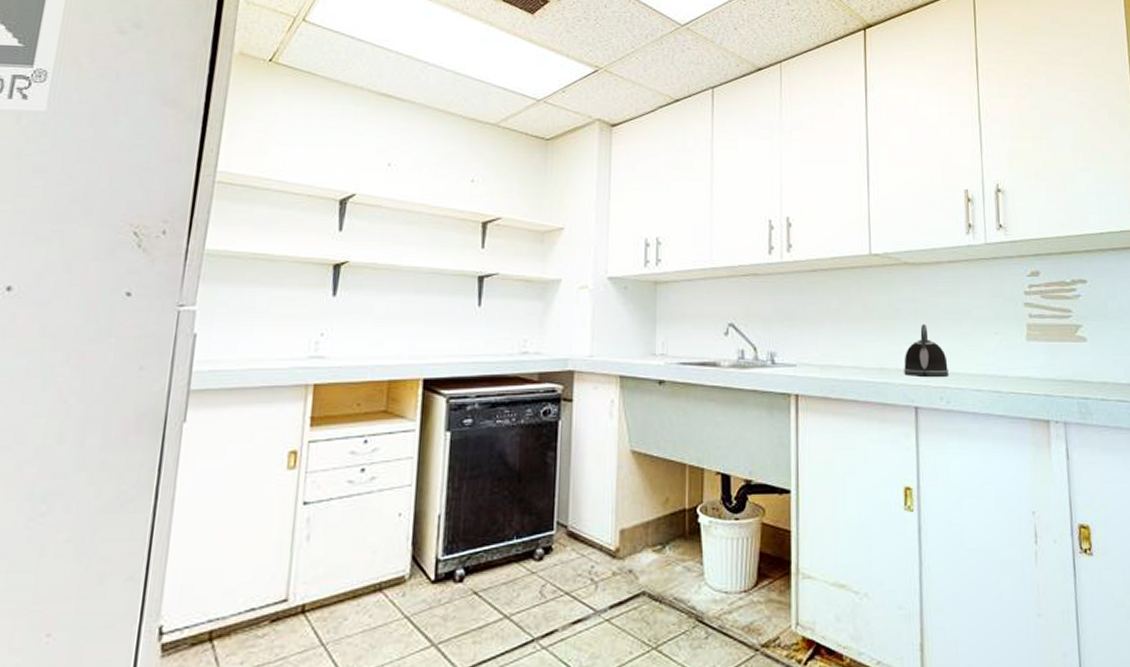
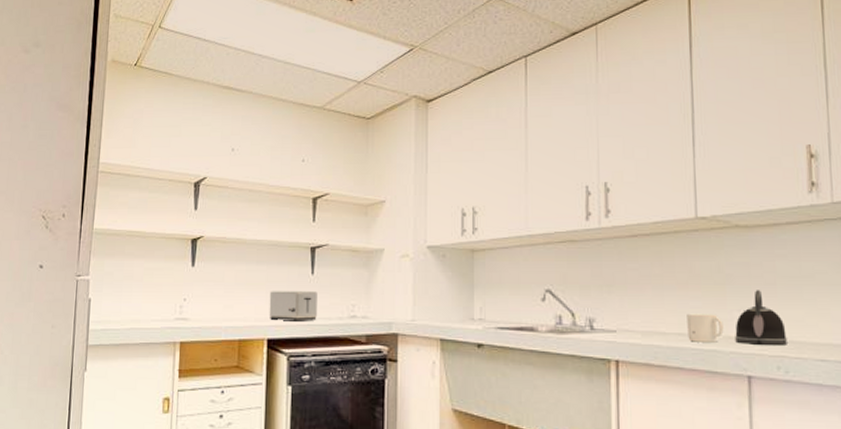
toaster: none [426,325,484,359] -> present [269,291,317,322]
mug: none [861,347,894,375] -> present [687,313,724,342]

